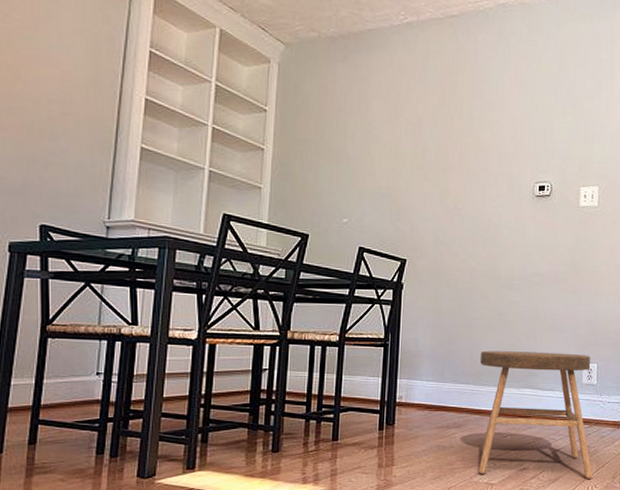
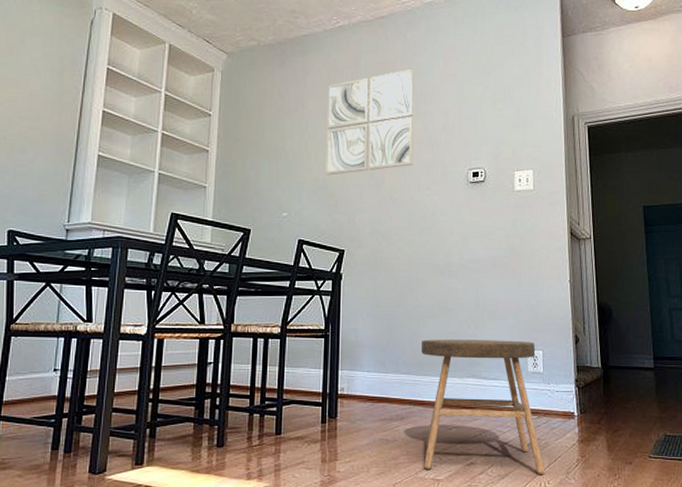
wall art: none [389,74,484,182] -> present [325,69,415,175]

